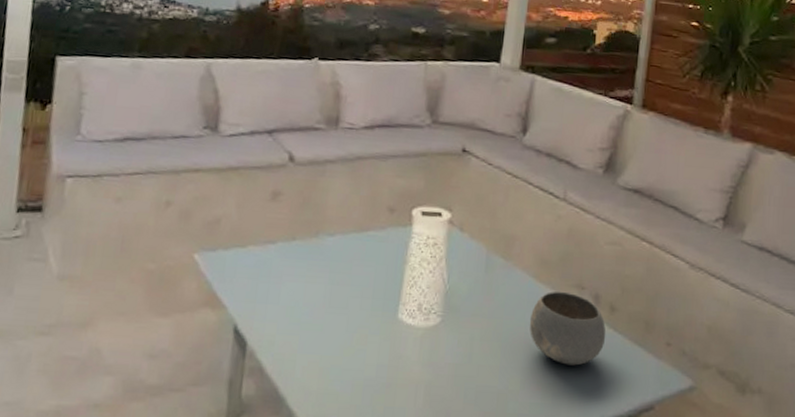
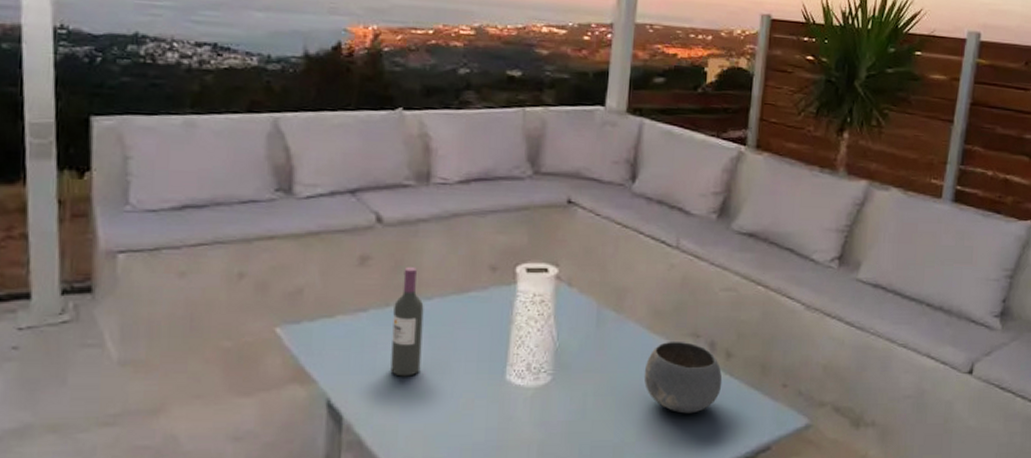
wine bottle: none [293,204,327,309] -> present [390,267,424,377]

